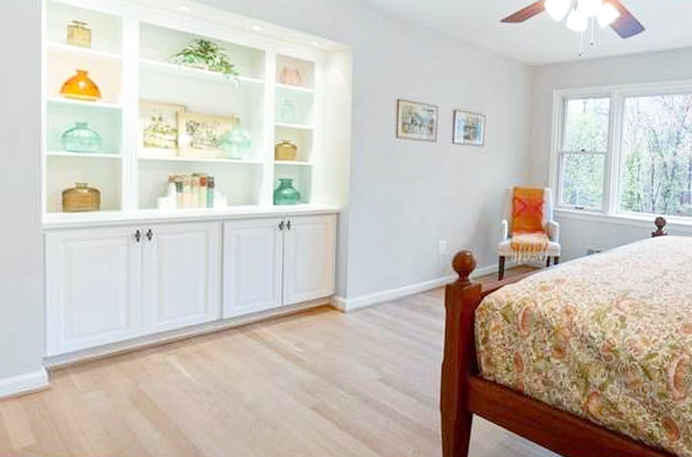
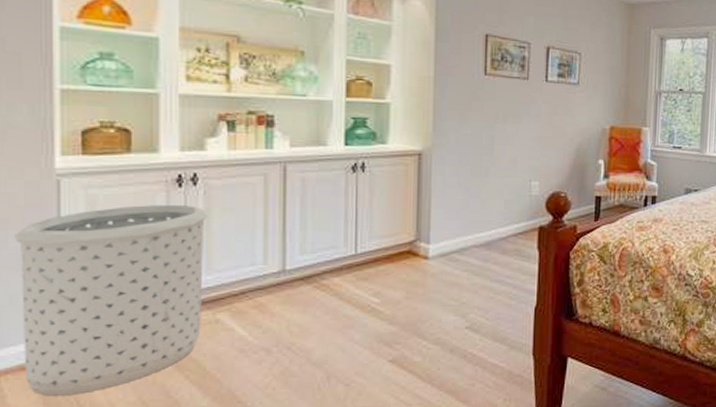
laundry basket: none [11,257,159,423] -> present [14,205,207,397]

